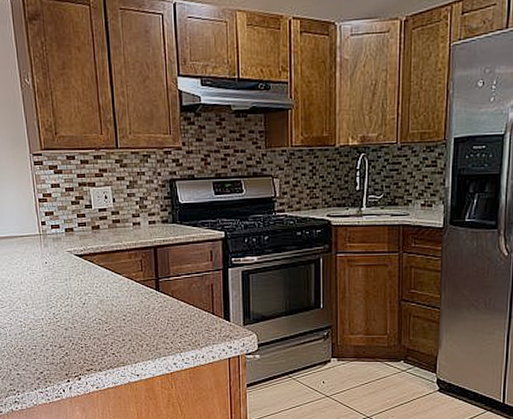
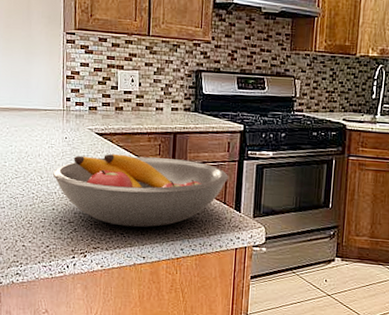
fruit bowl: none [38,273,215,346] -> present [53,153,229,227]

